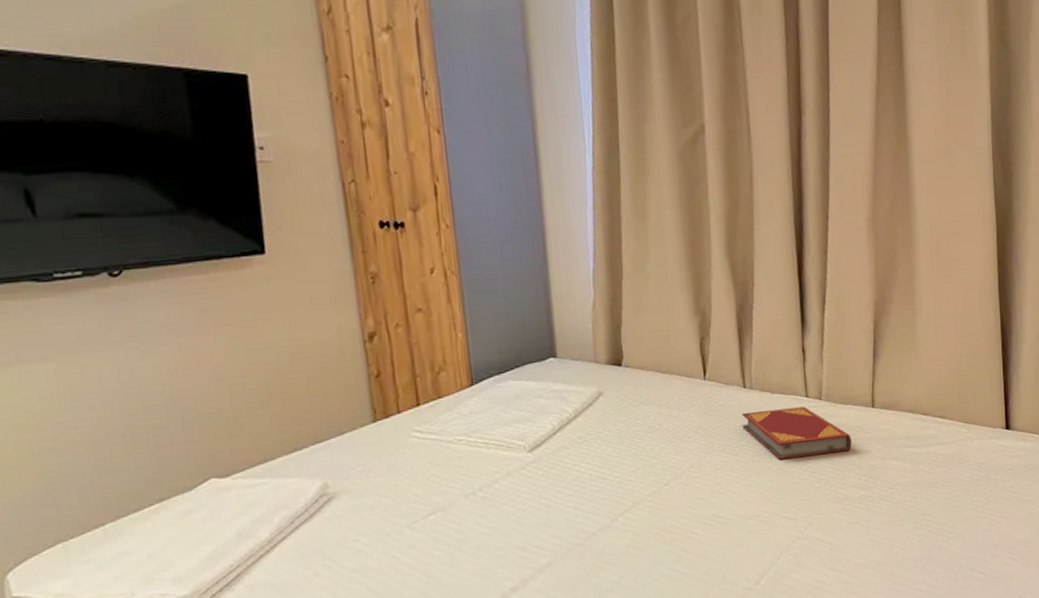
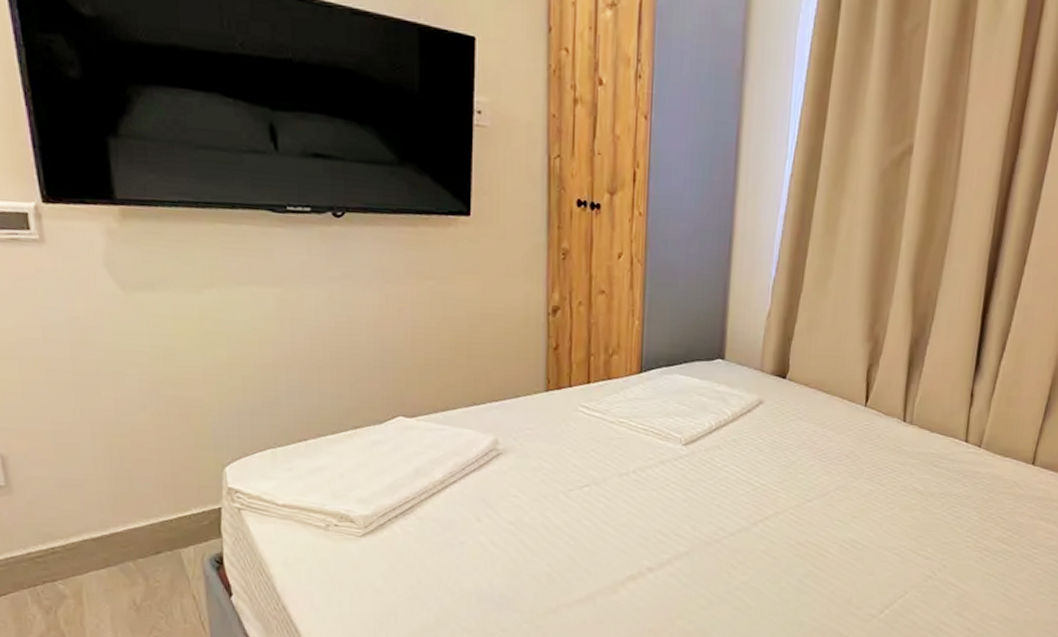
hardback book: present [741,406,852,460] -> none [895,446,1004,504]

